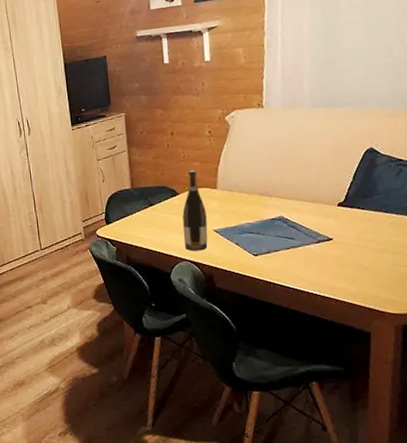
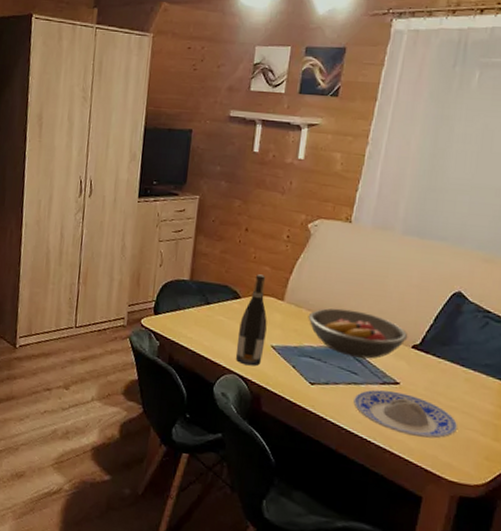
fruit bowl: none [241,183,333,225] -> present [308,308,408,359]
plate: none [295,246,392,282] -> present [353,389,458,439]

